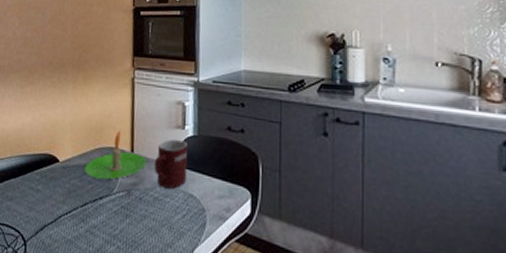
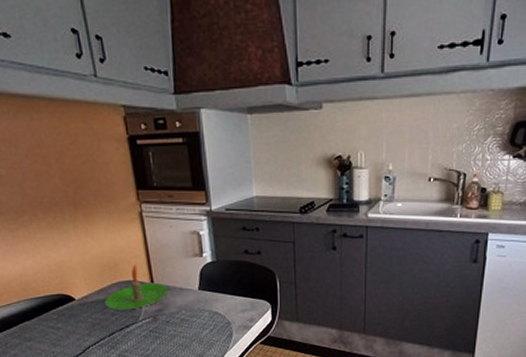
mug: present [154,138,188,189] -> none [176,266,211,310]

